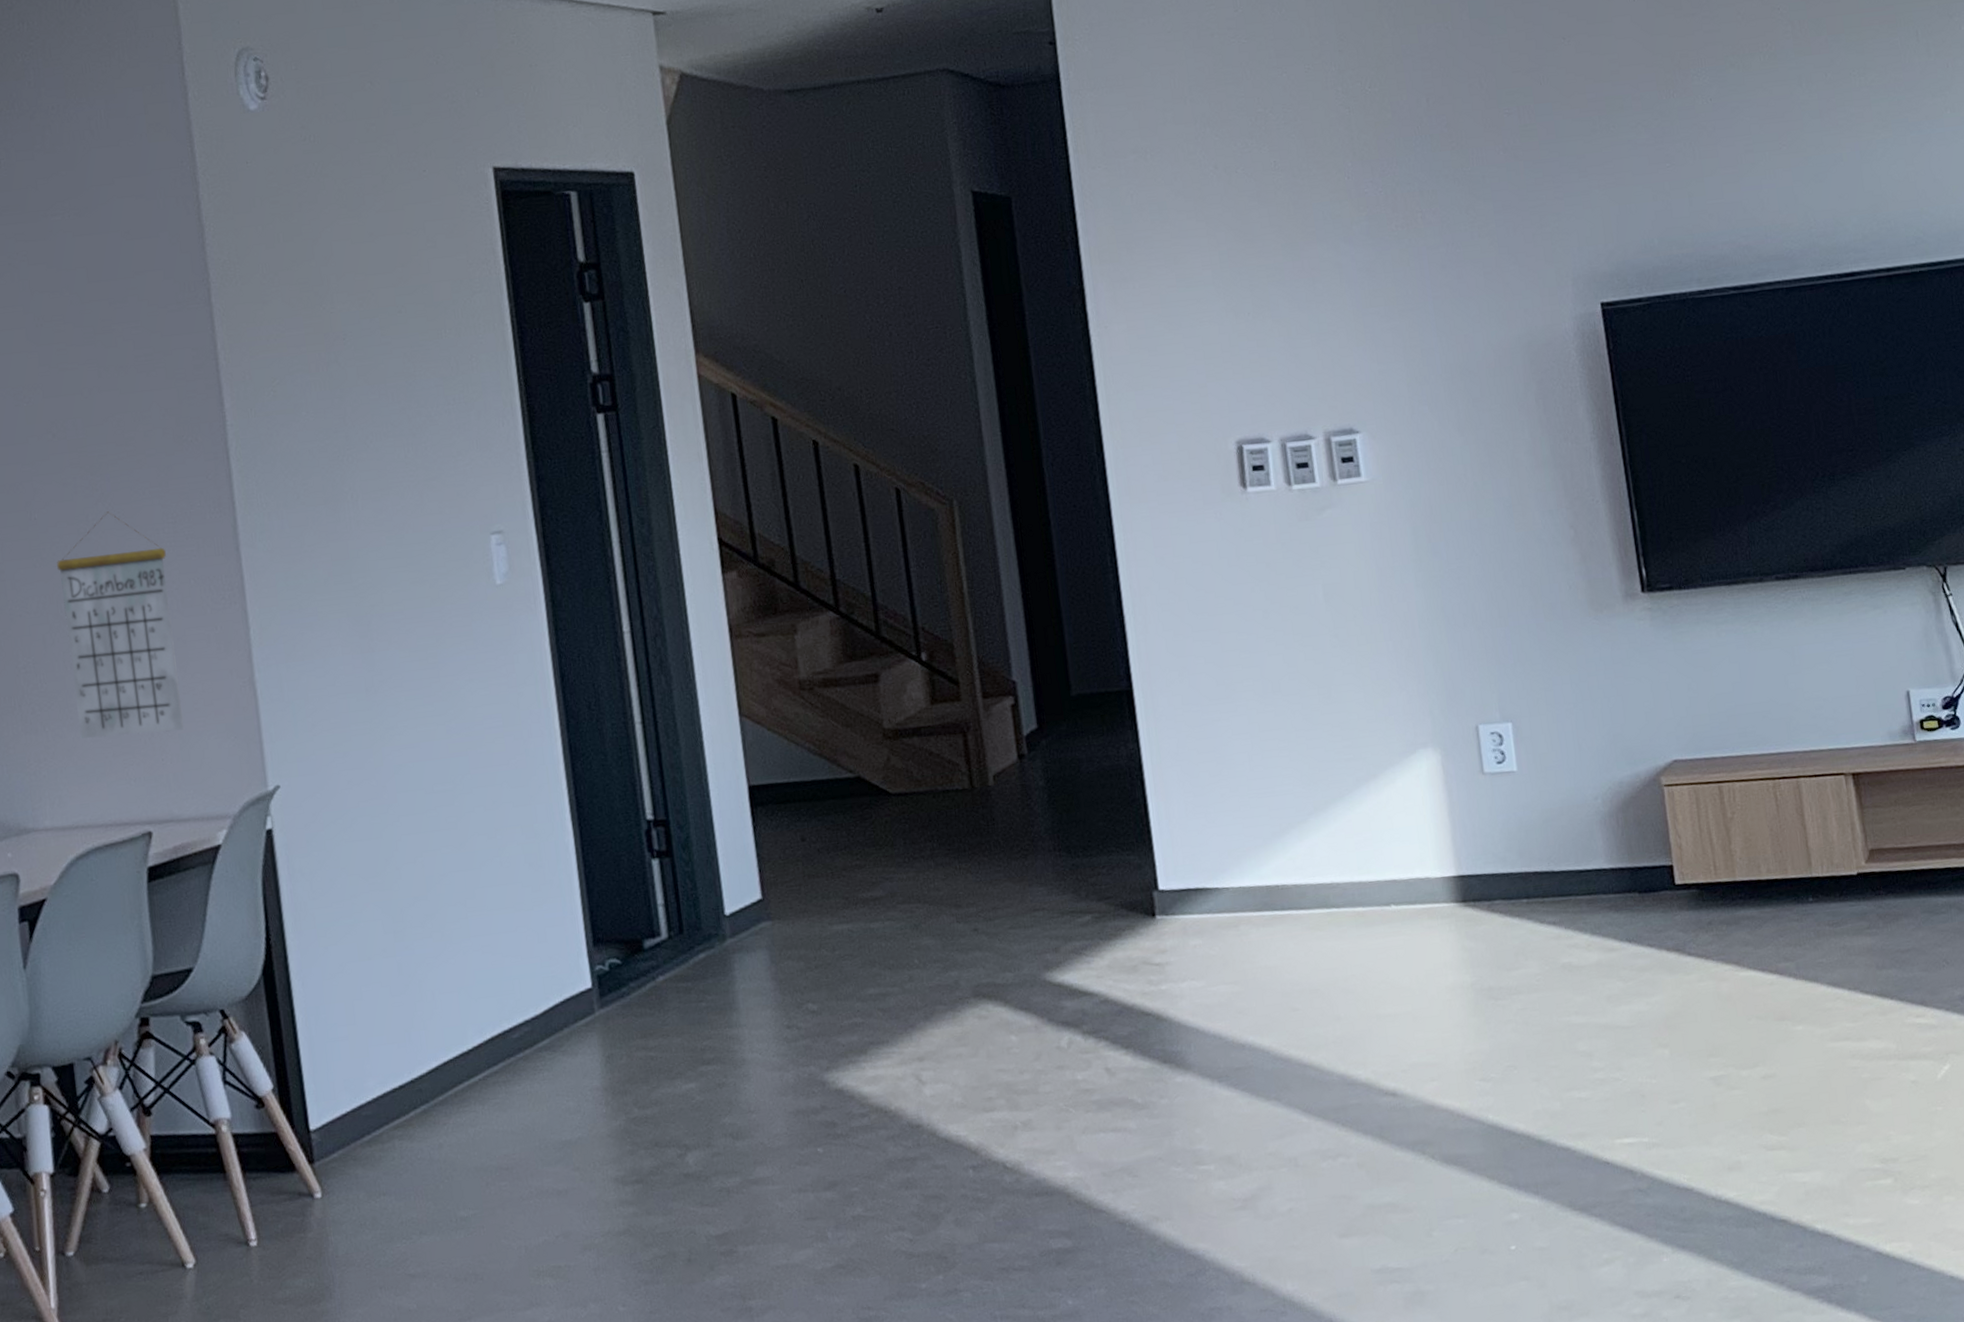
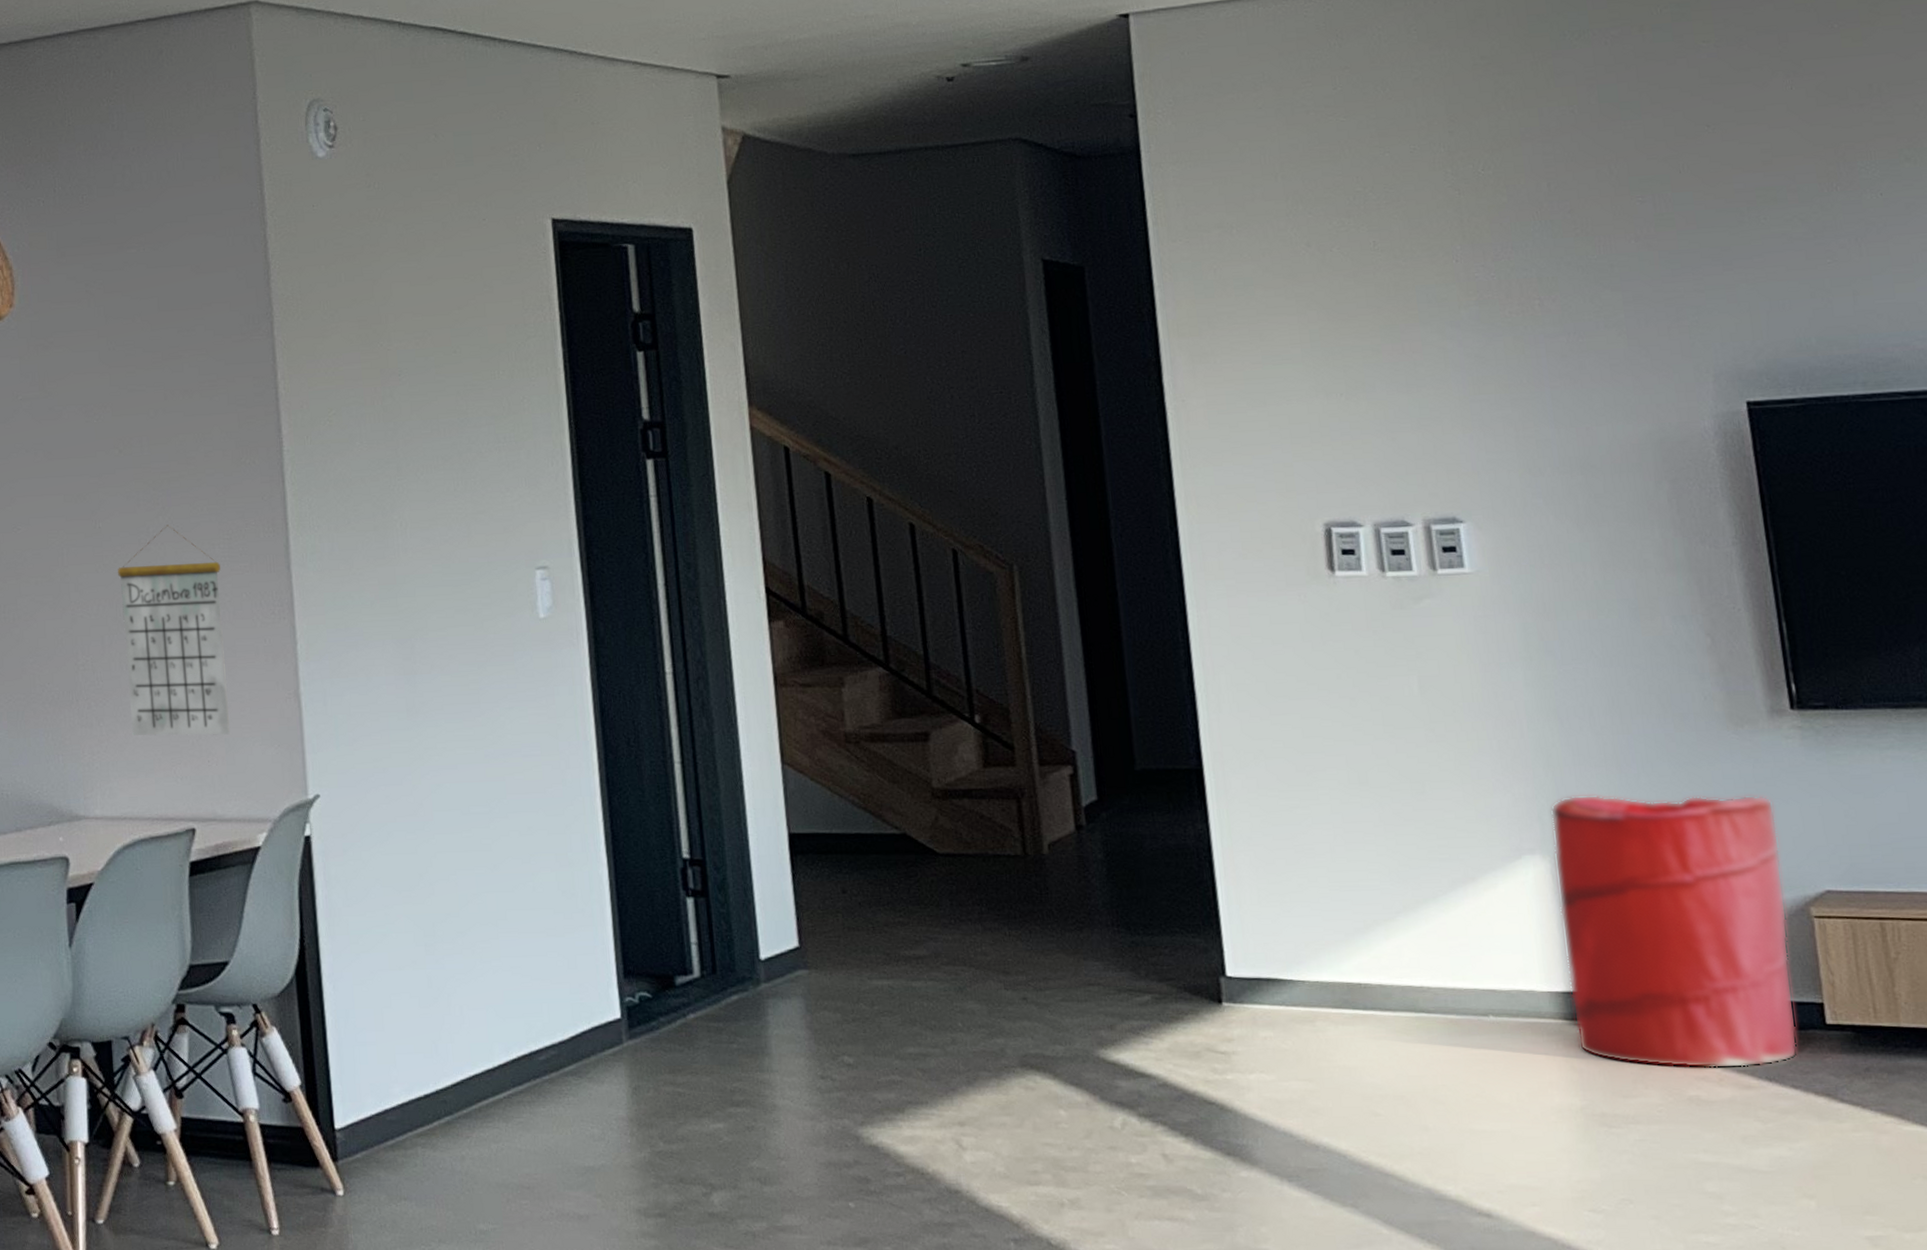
laundry hamper: none [1440,675,1652,939] -> present [1550,794,1798,1069]

